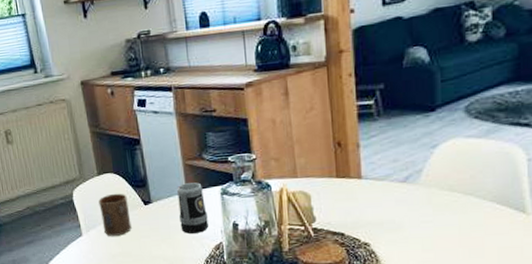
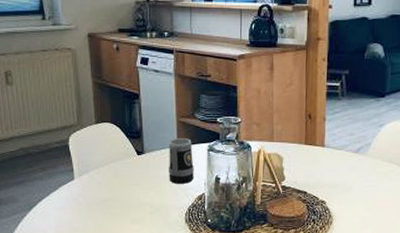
cup: present [98,193,132,236] -> none [94,142,123,182]

